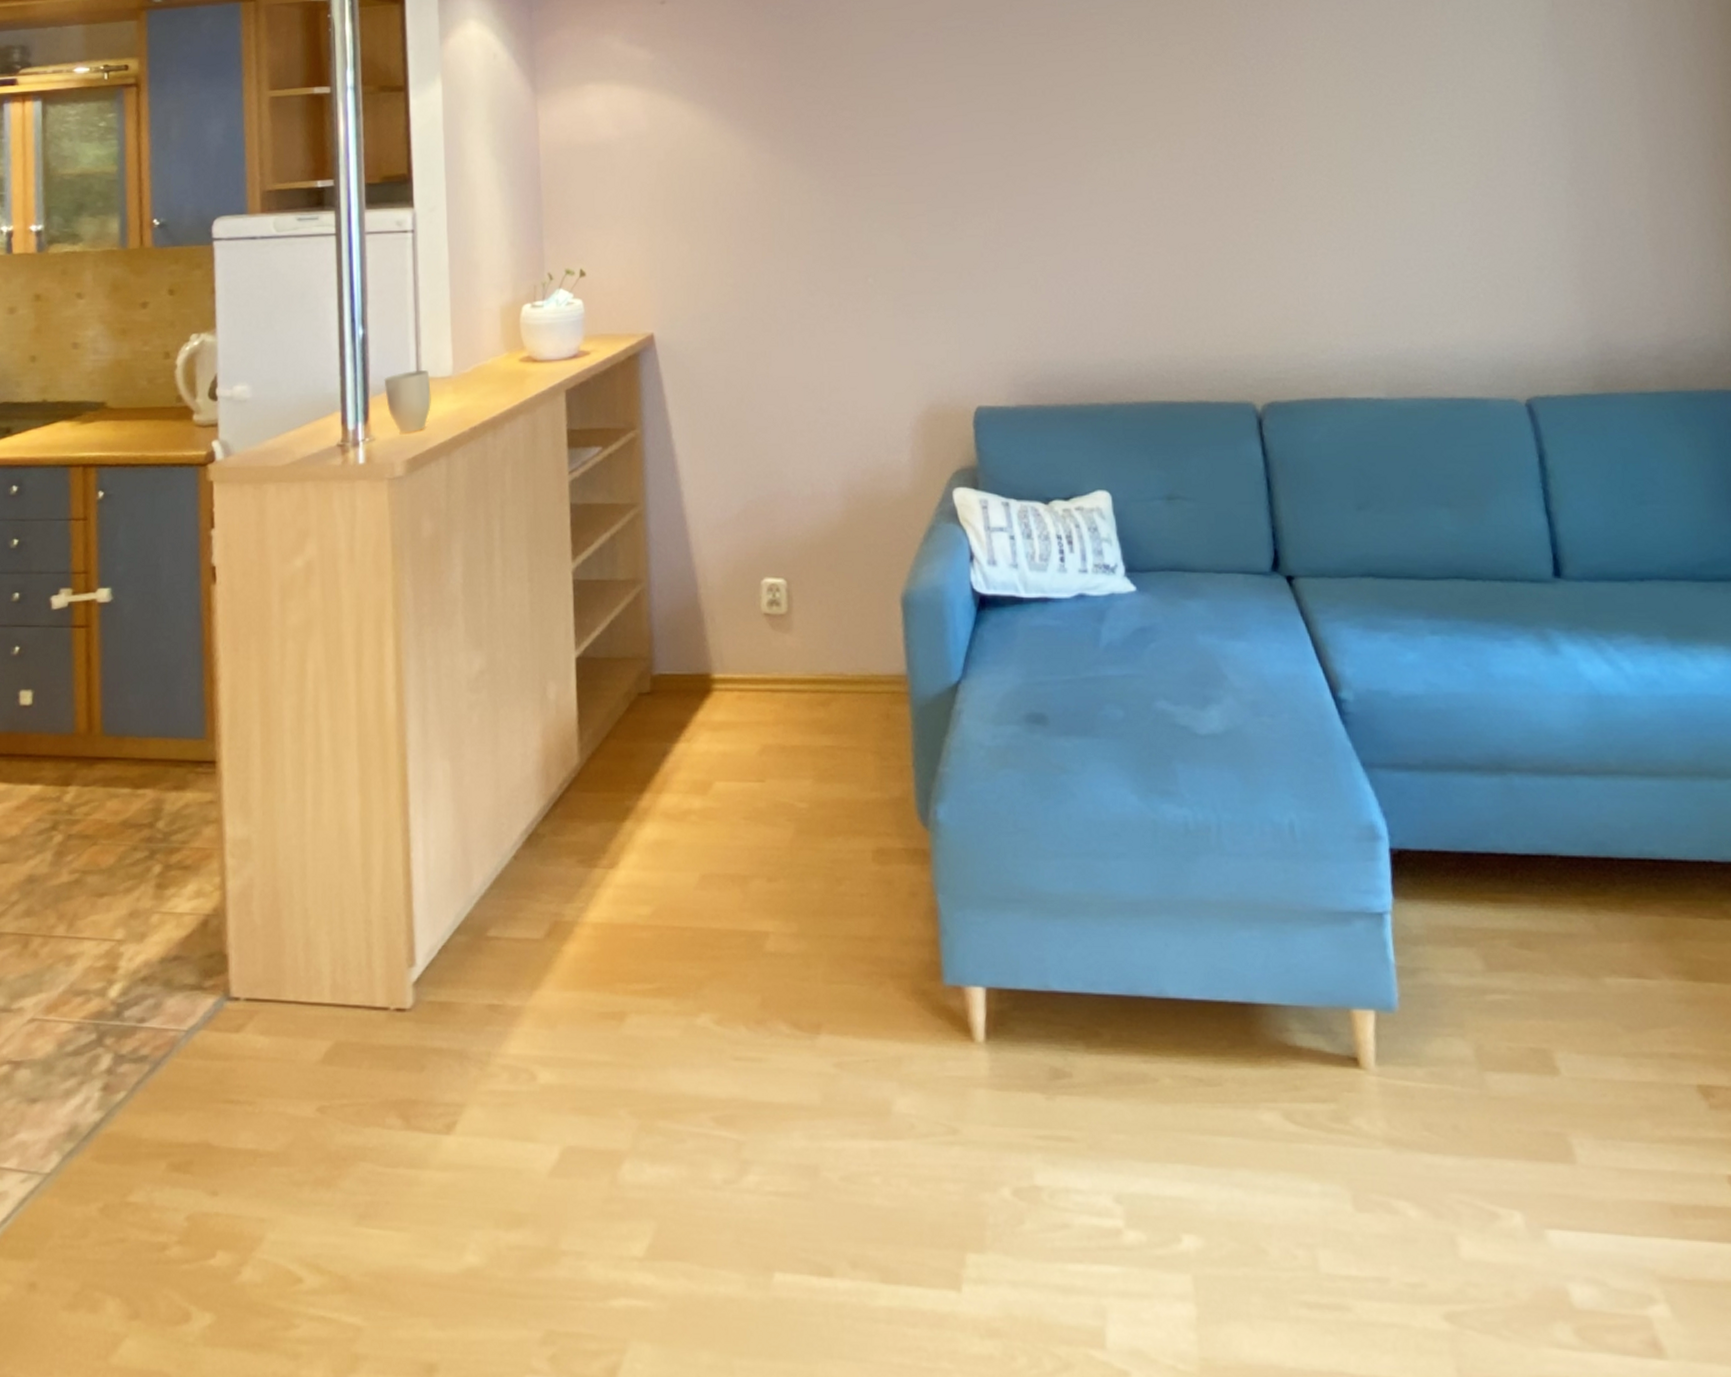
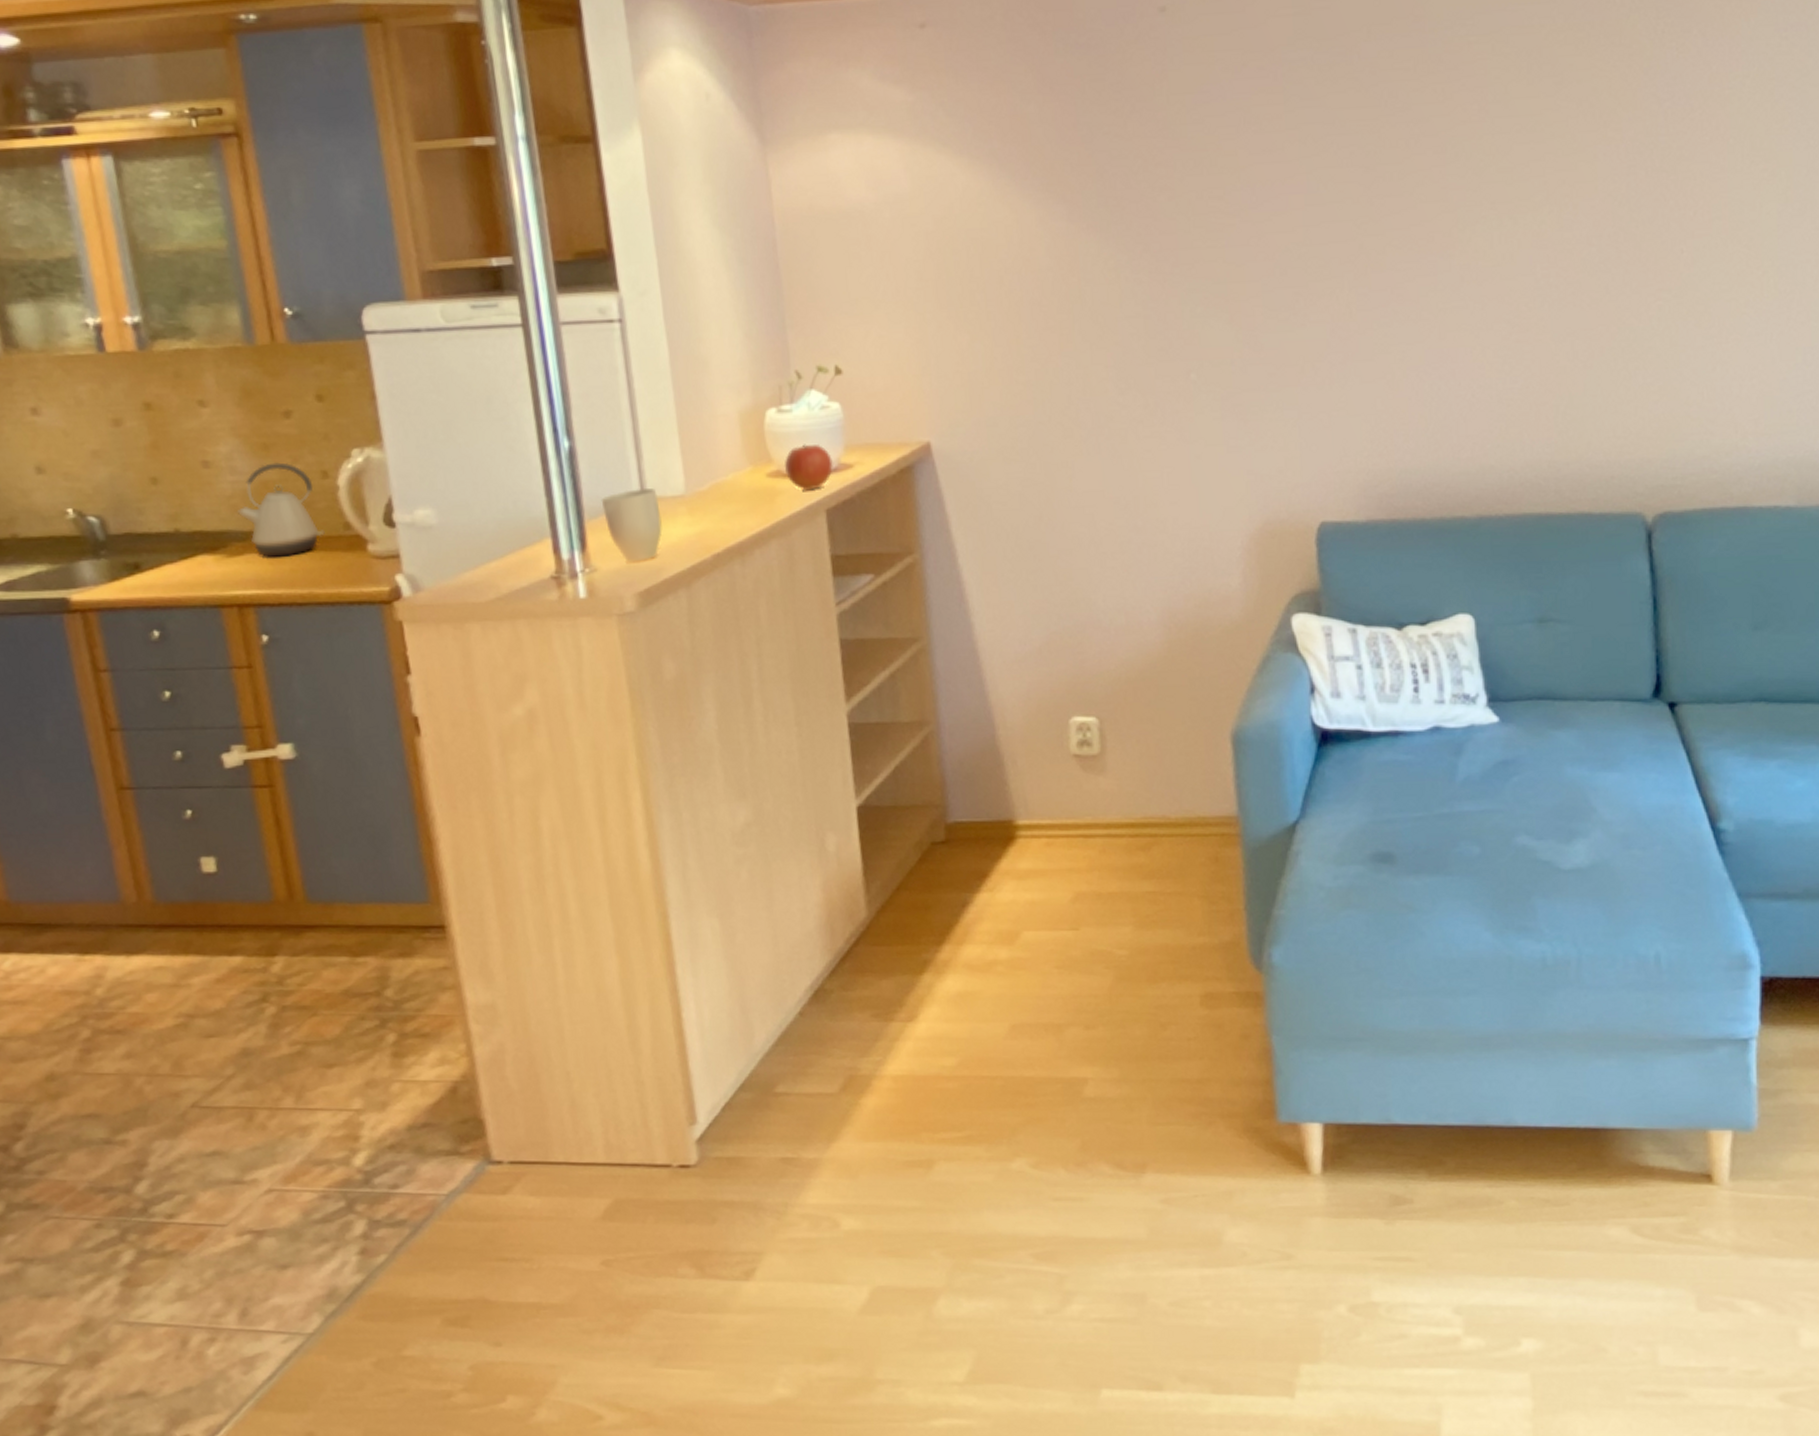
kettle: none [94,345,161,424] -> present [237,462,325,557]
fruit: none [534,334,574,374] -> present [784,444,833,491]

